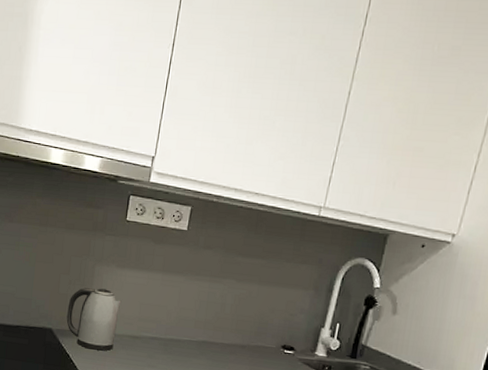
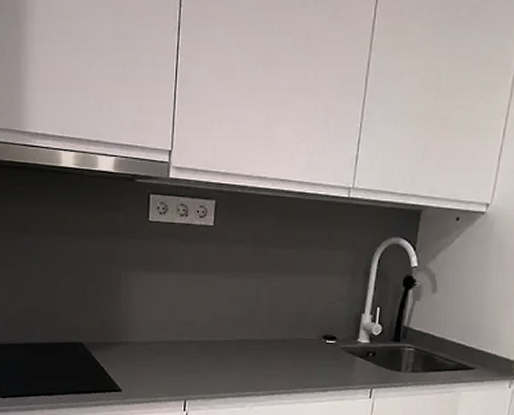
kettle: present [66,287,122,351] -> none [97,295,153,360]

